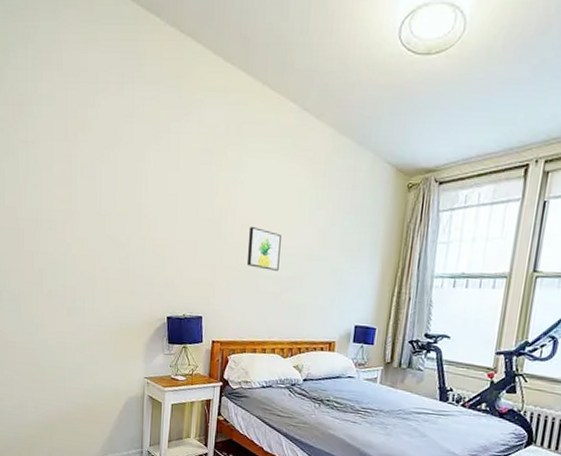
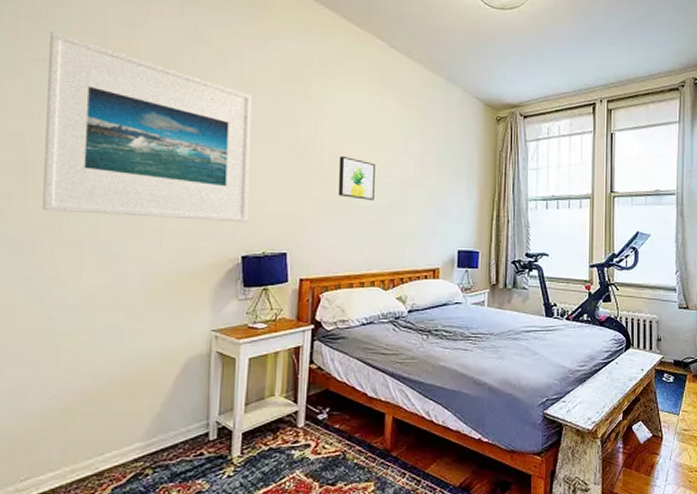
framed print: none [29,115,177,287] -> present [43,31,252,223]

